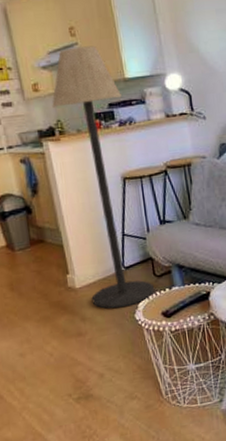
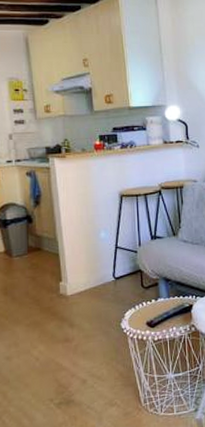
floor lamp: present [52,45,155,309] -> none [61,76,142,317]

